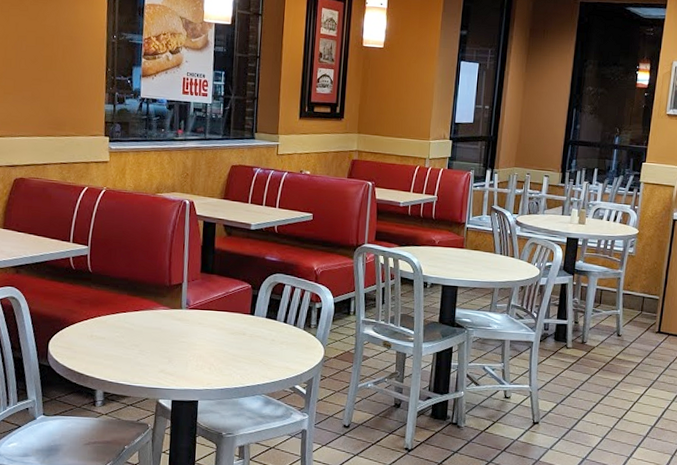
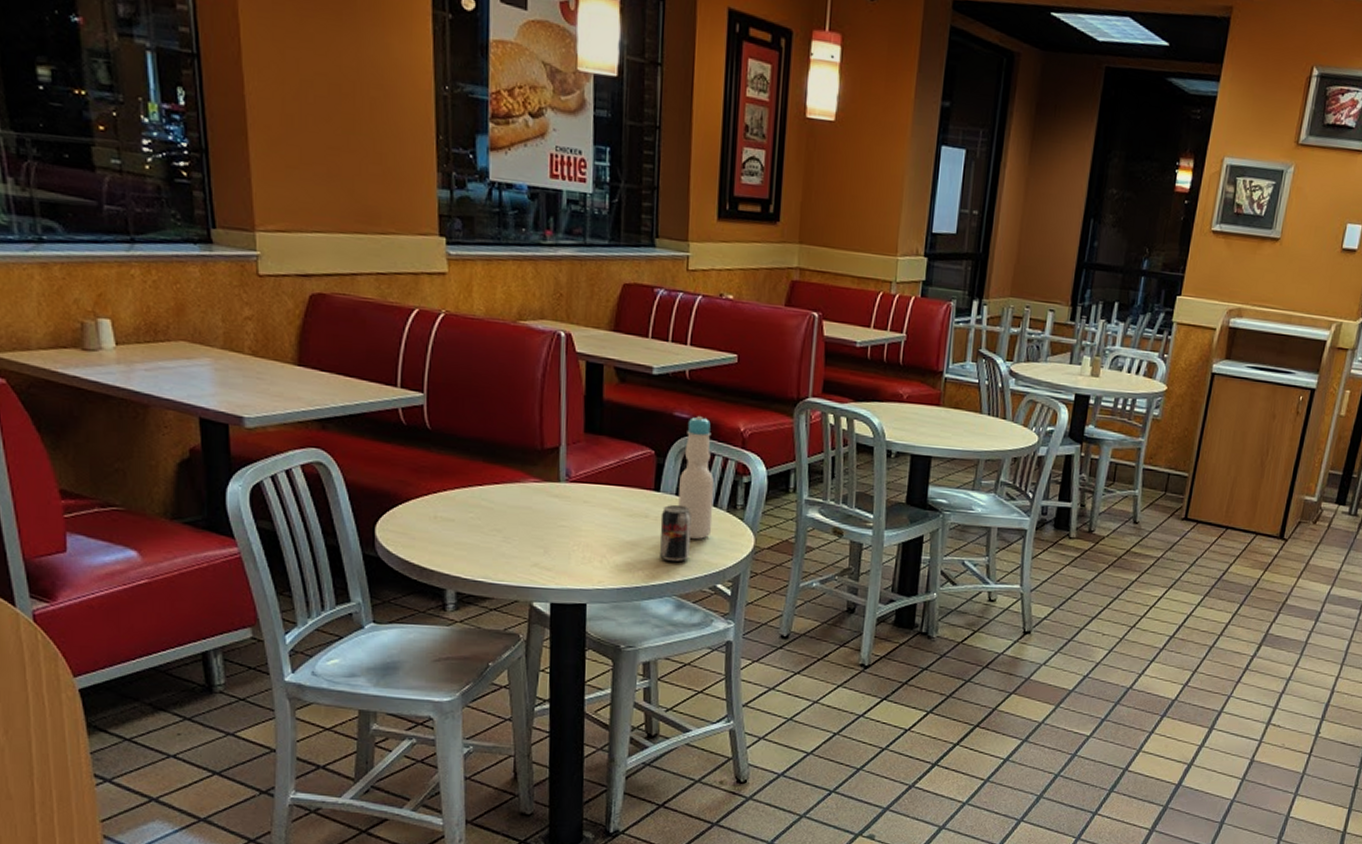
beverage can: none [253,325,277,369] -> present [660,504,692,563]
bottle: none [268,259,295,352] -> present [678,416,715,540]

